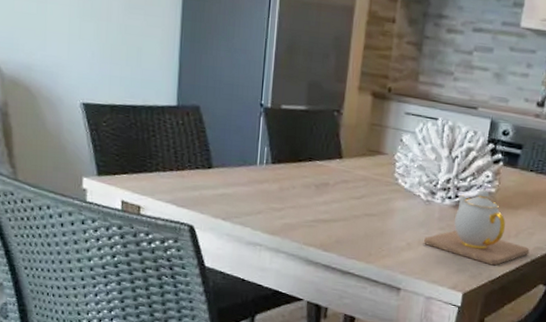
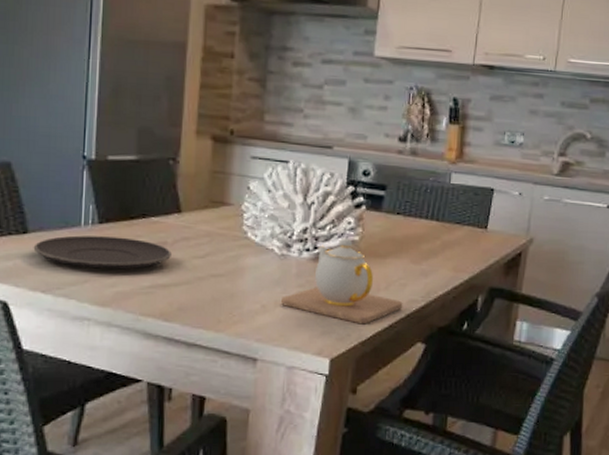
plate: none [216,172,332,205] -> present [33,235,171,269]

